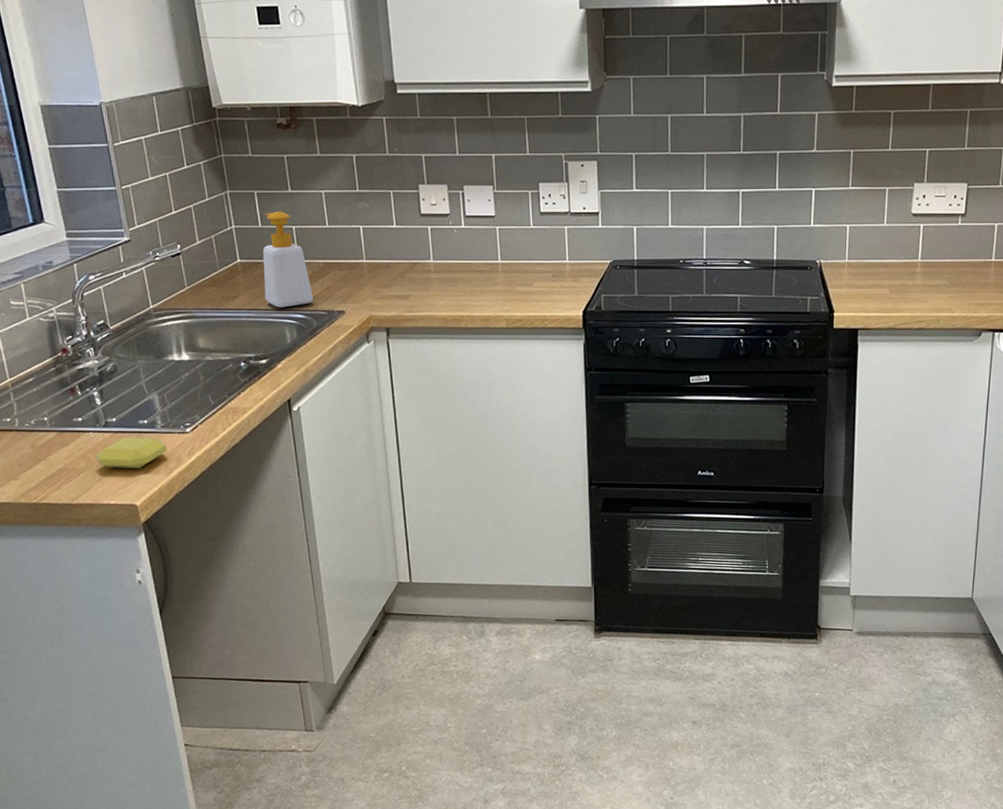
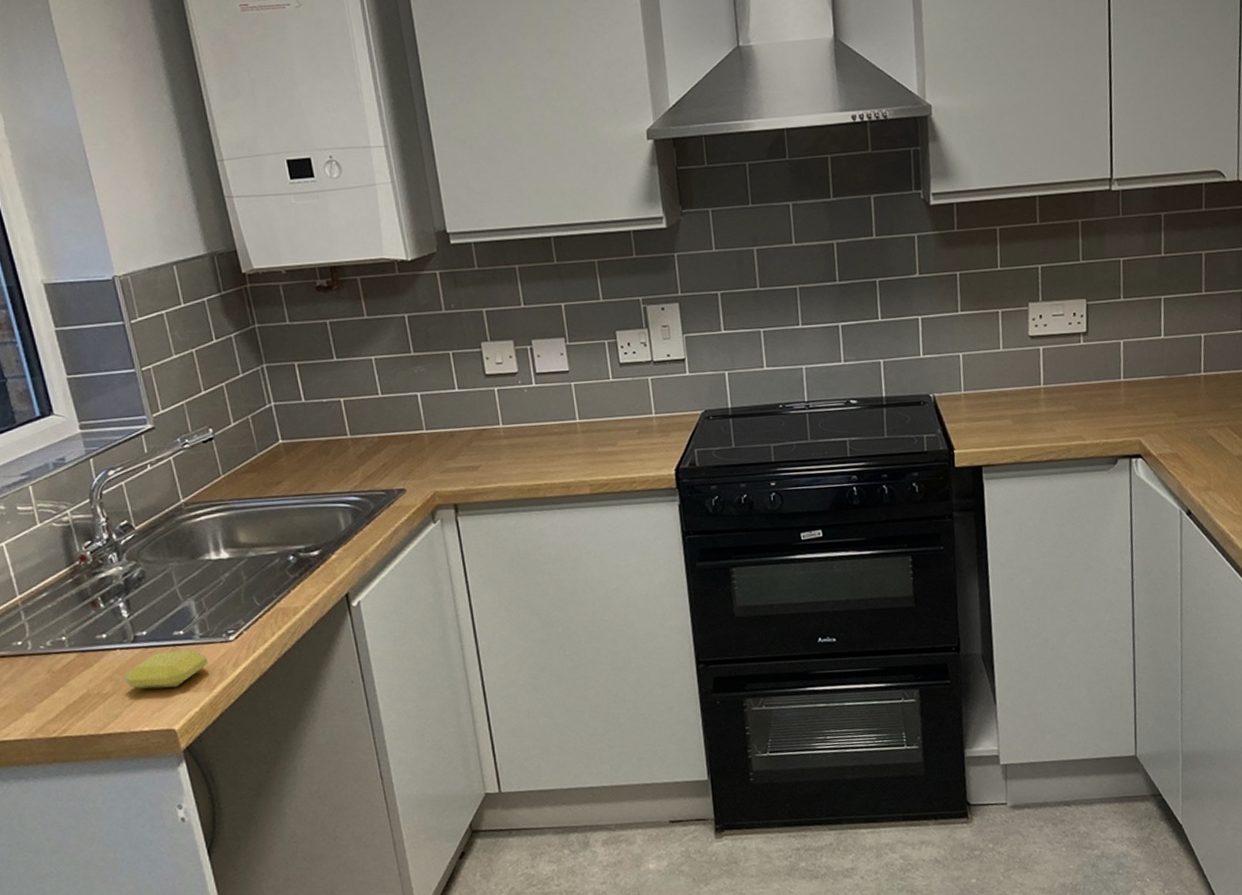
soap bottle: present [262,211,313,308] -> none [307,382,369,491]

